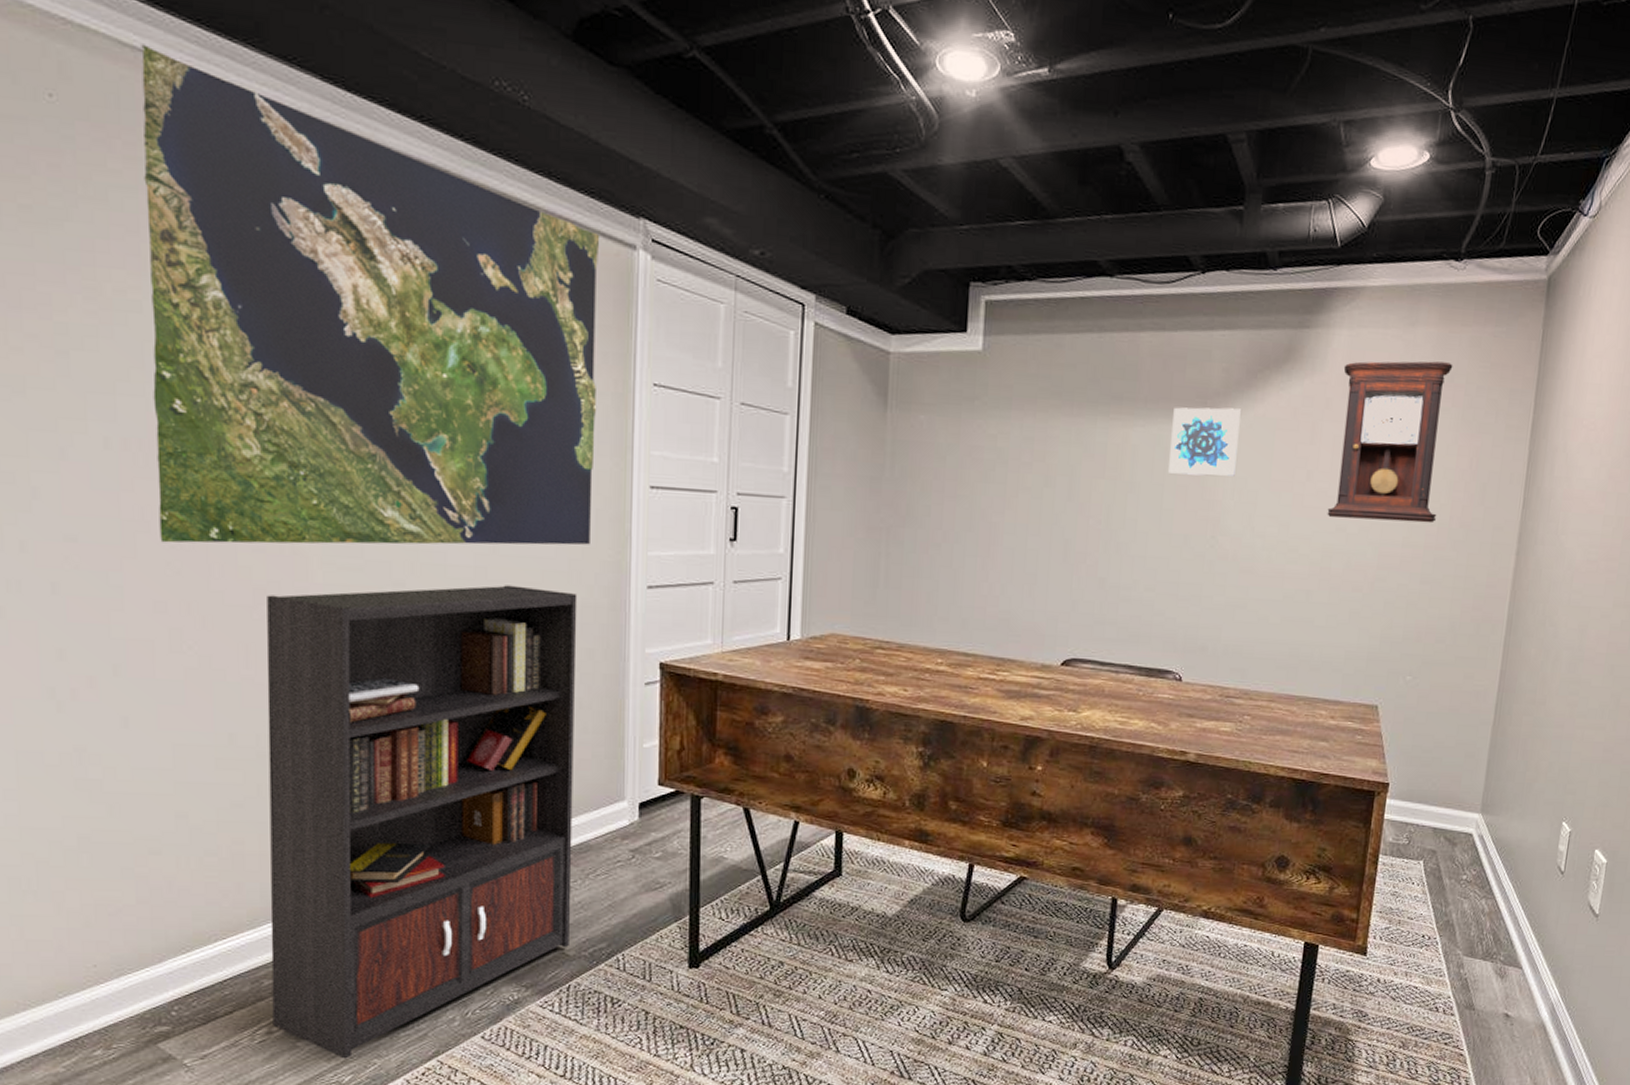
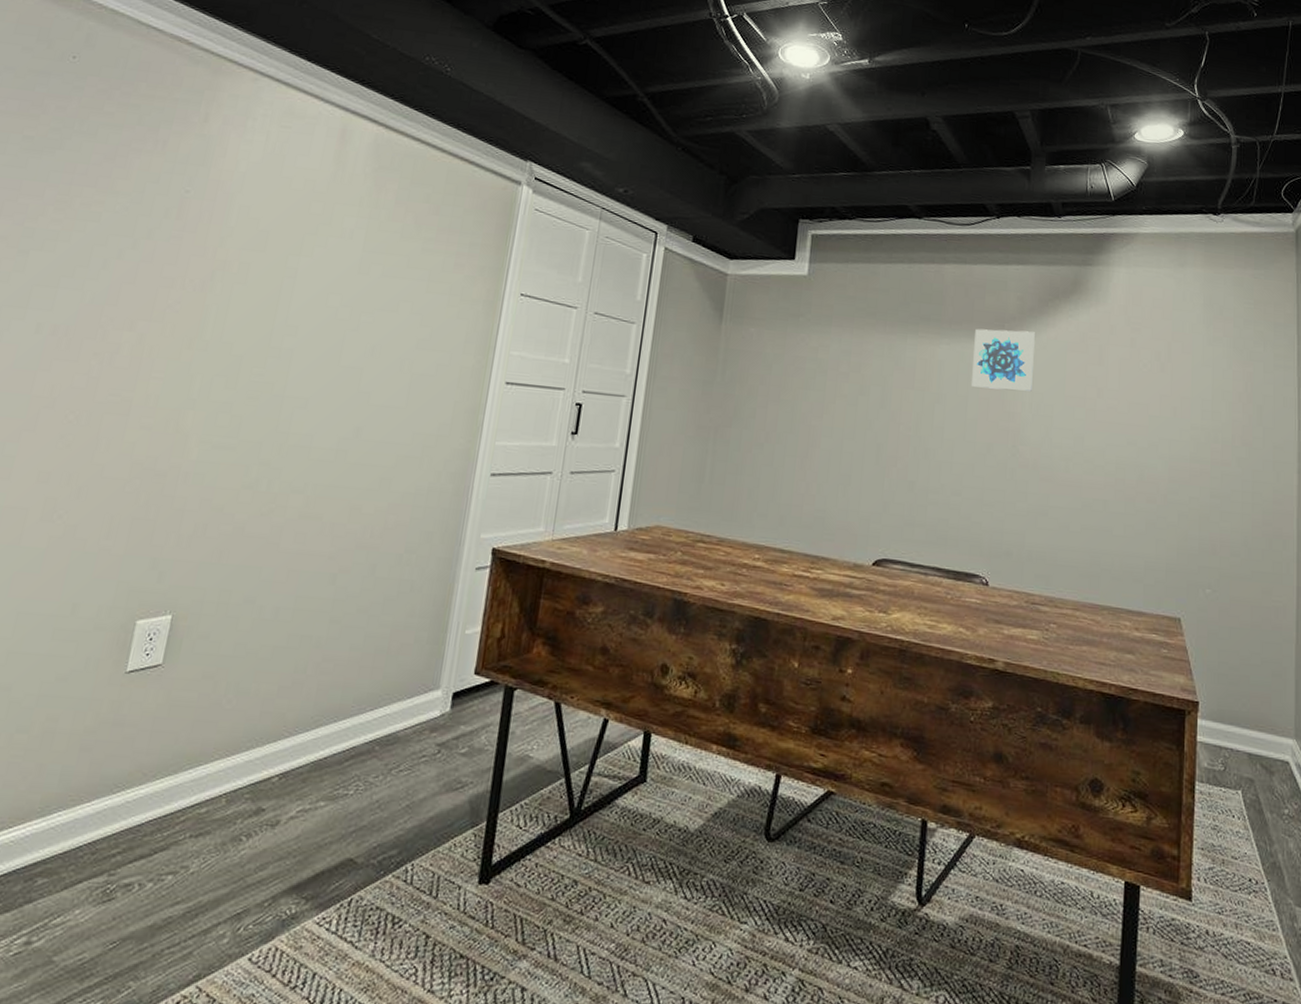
world map: present [141,44,600,546] -> none [60,24,493,434]
bookcase: present [266,585,578,1059] -> none [33,468,426,980]
pendulum clock: present [1327,361,1453,523] -> none [1118,295,1221,441]

